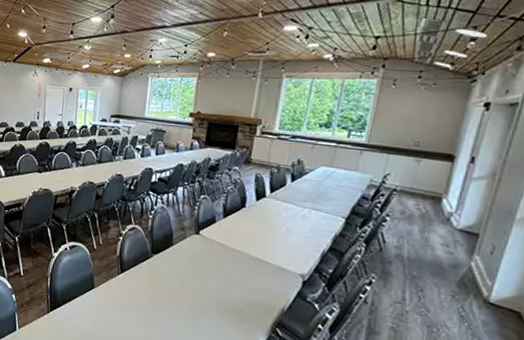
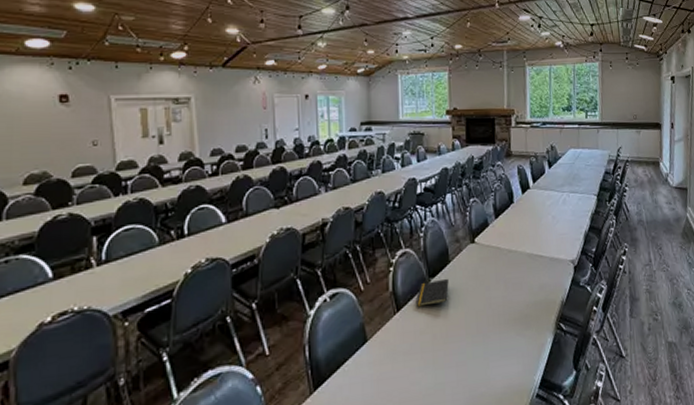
notepad: none [137,255,170,277] -> present [415,278,449,307]

